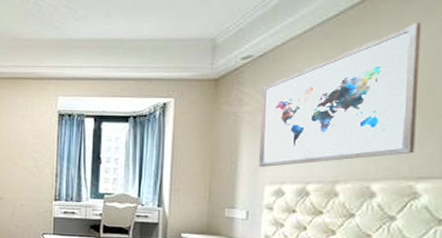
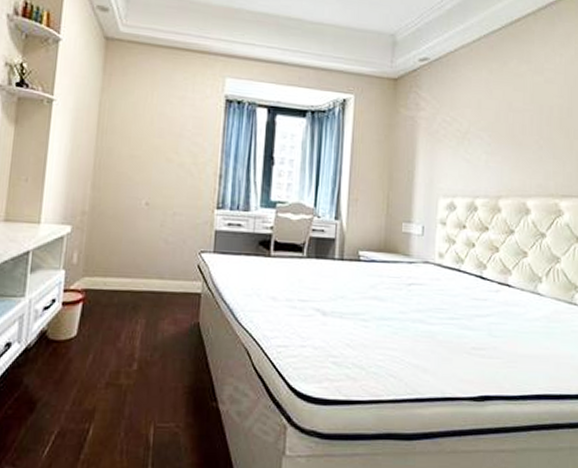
wall art: present [258,22,421,167] -> none [433,47,562,179]

